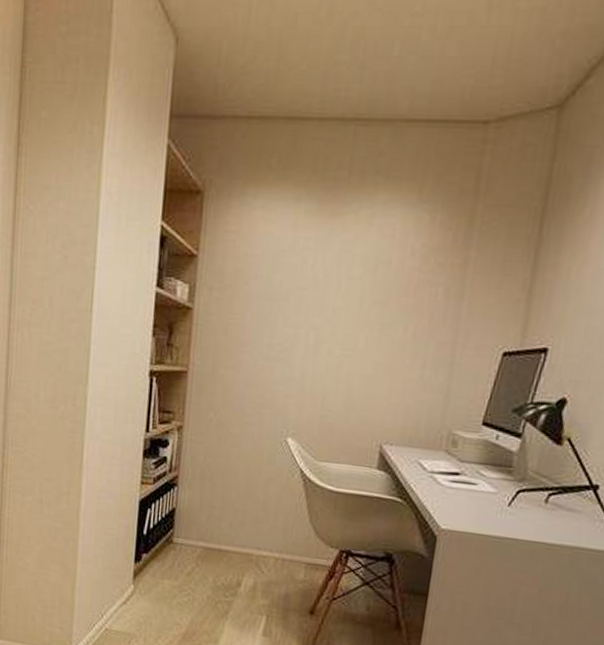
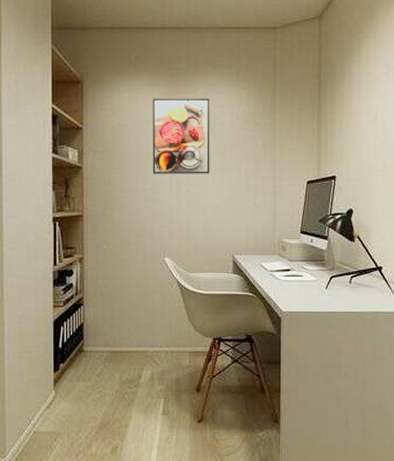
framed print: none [283,219,376,331] -> present [152,98,210,174]

